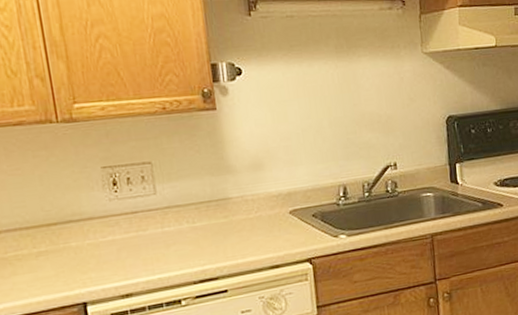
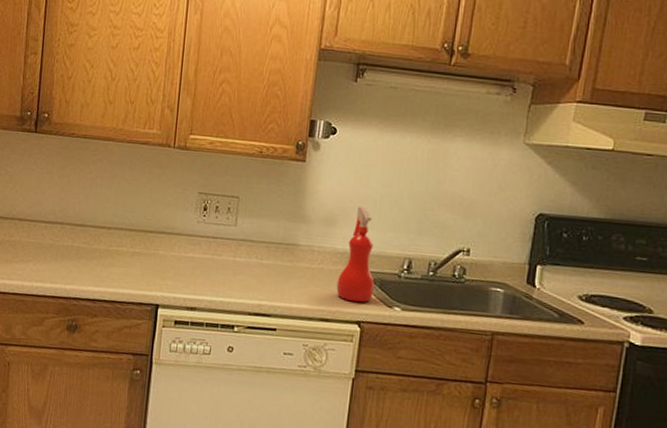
spray bottle: none [278,143,317,242] -> present [336,206,375,303]

